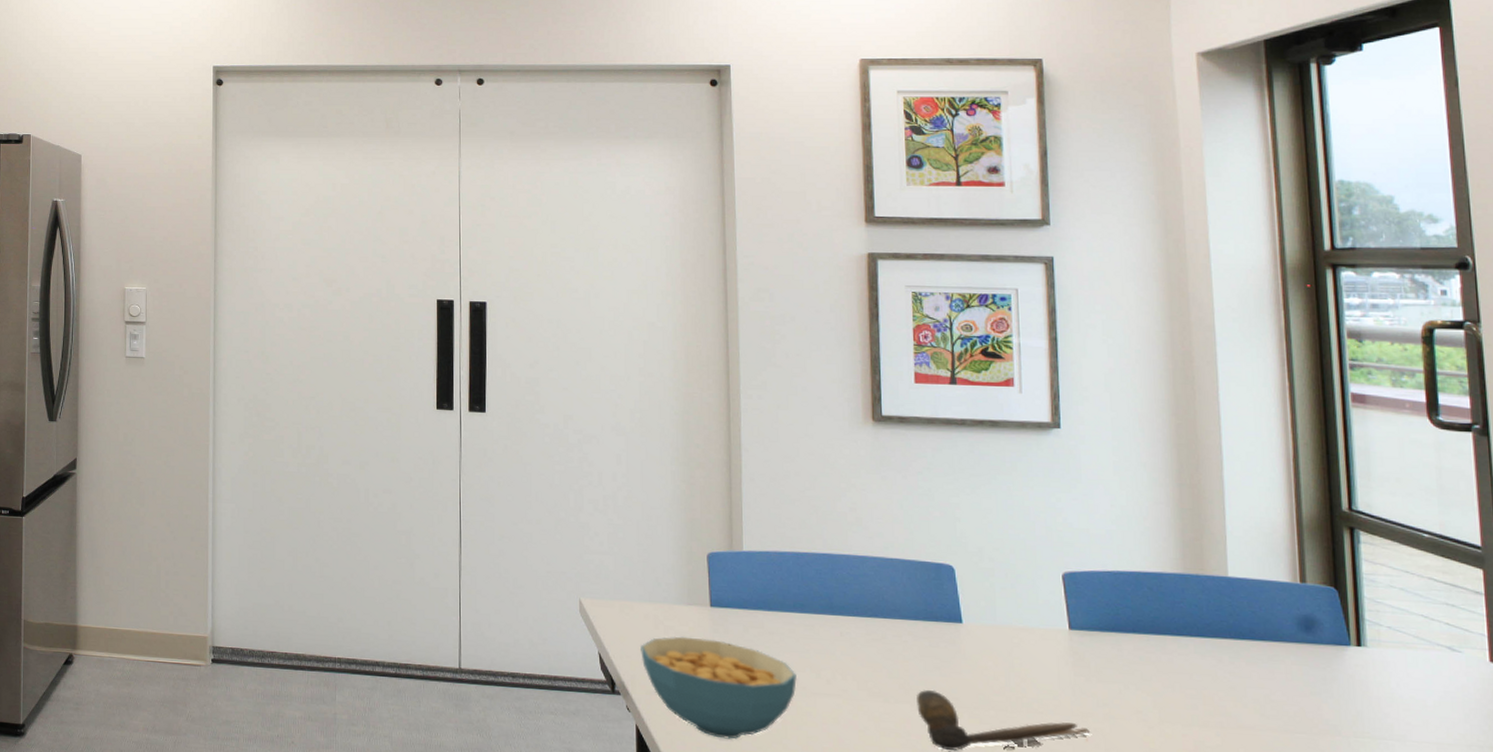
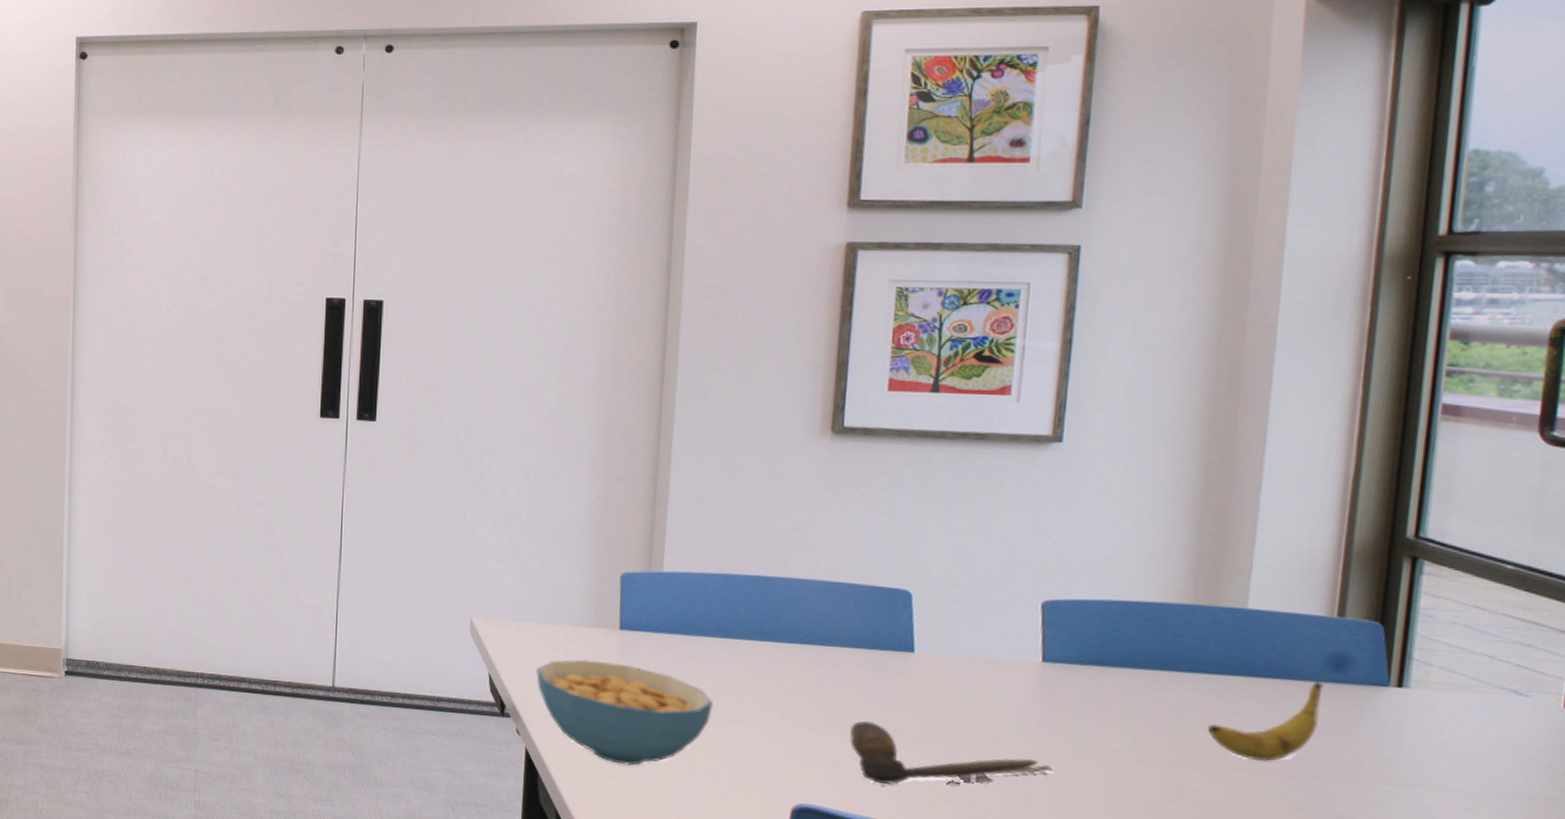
banana: none [1212,642,1301,719] -> present [1207,681,1324,762]

